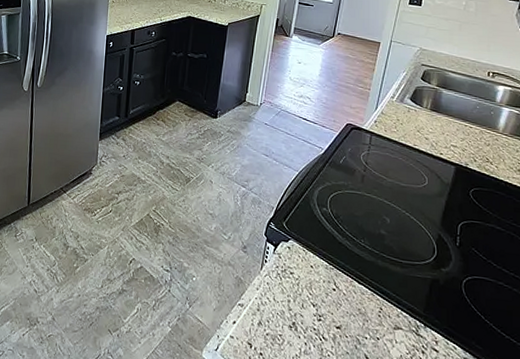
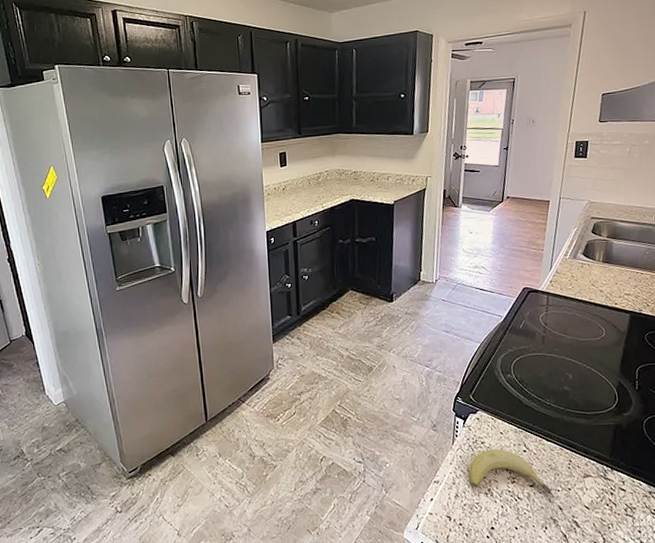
fruit: none [274,281,359,341] -> present [468,448,552,495]

